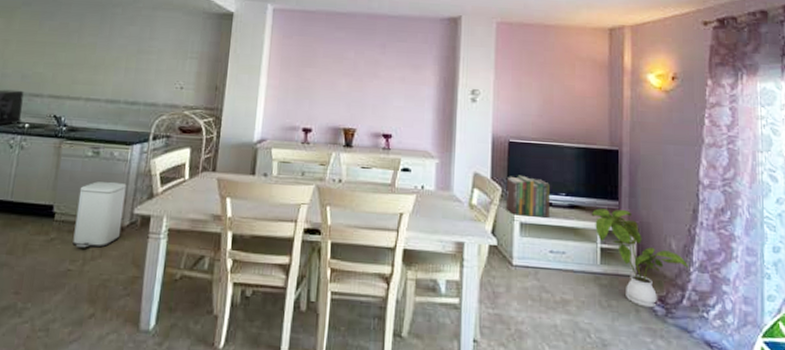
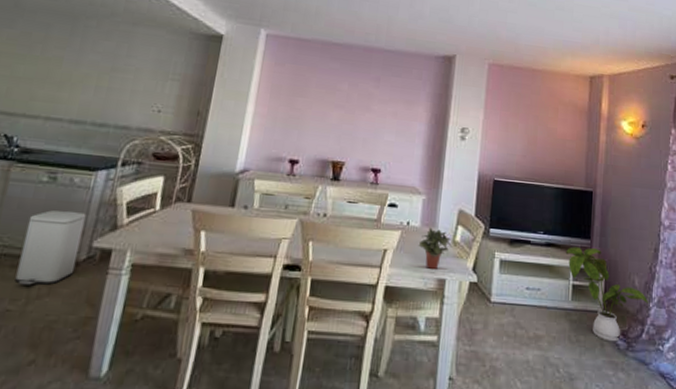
potted plant: none [434,191,470,232] -> present [418,227,453,269]
books: present [505,175,551,218] -> none [487,213,531,255]

